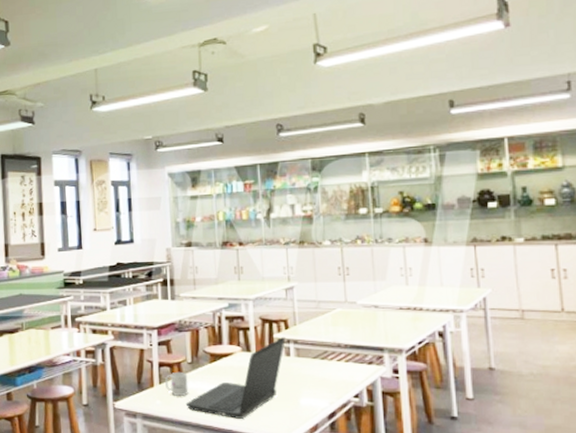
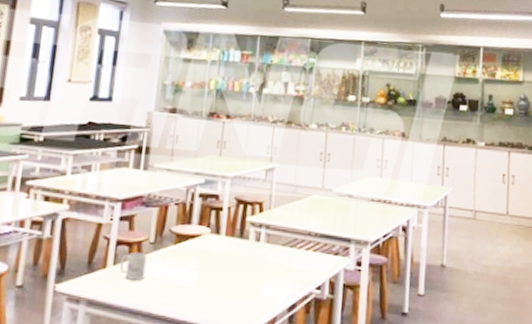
laptop computer: present [185,337,286,419] -> none [139,221,258,309]

